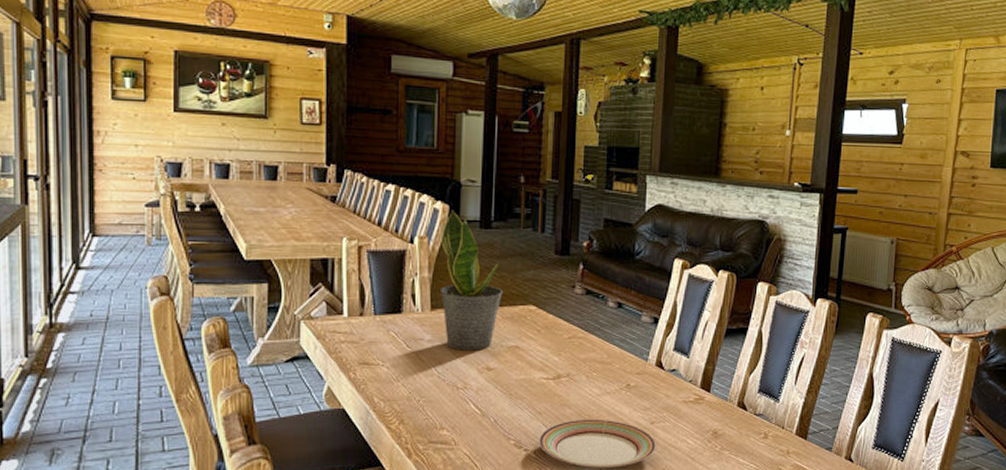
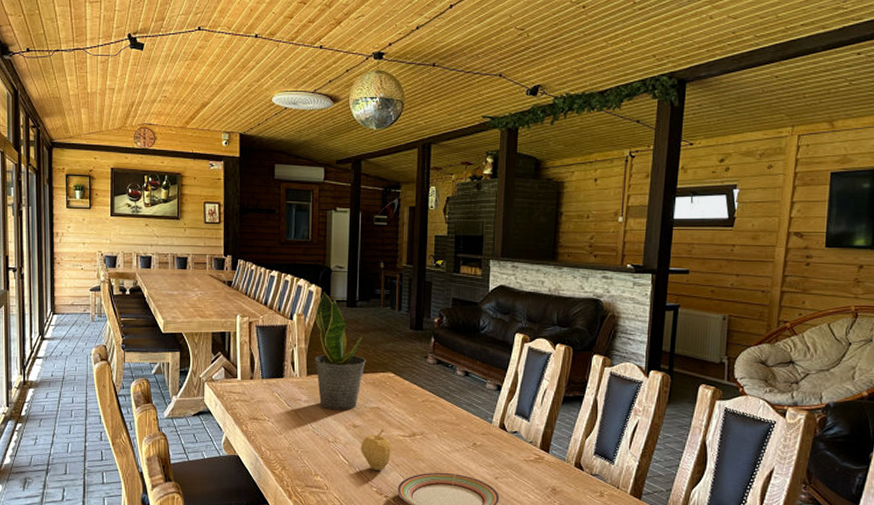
fruit: none [496,372,533,421] -> present [361,429,392,471]

